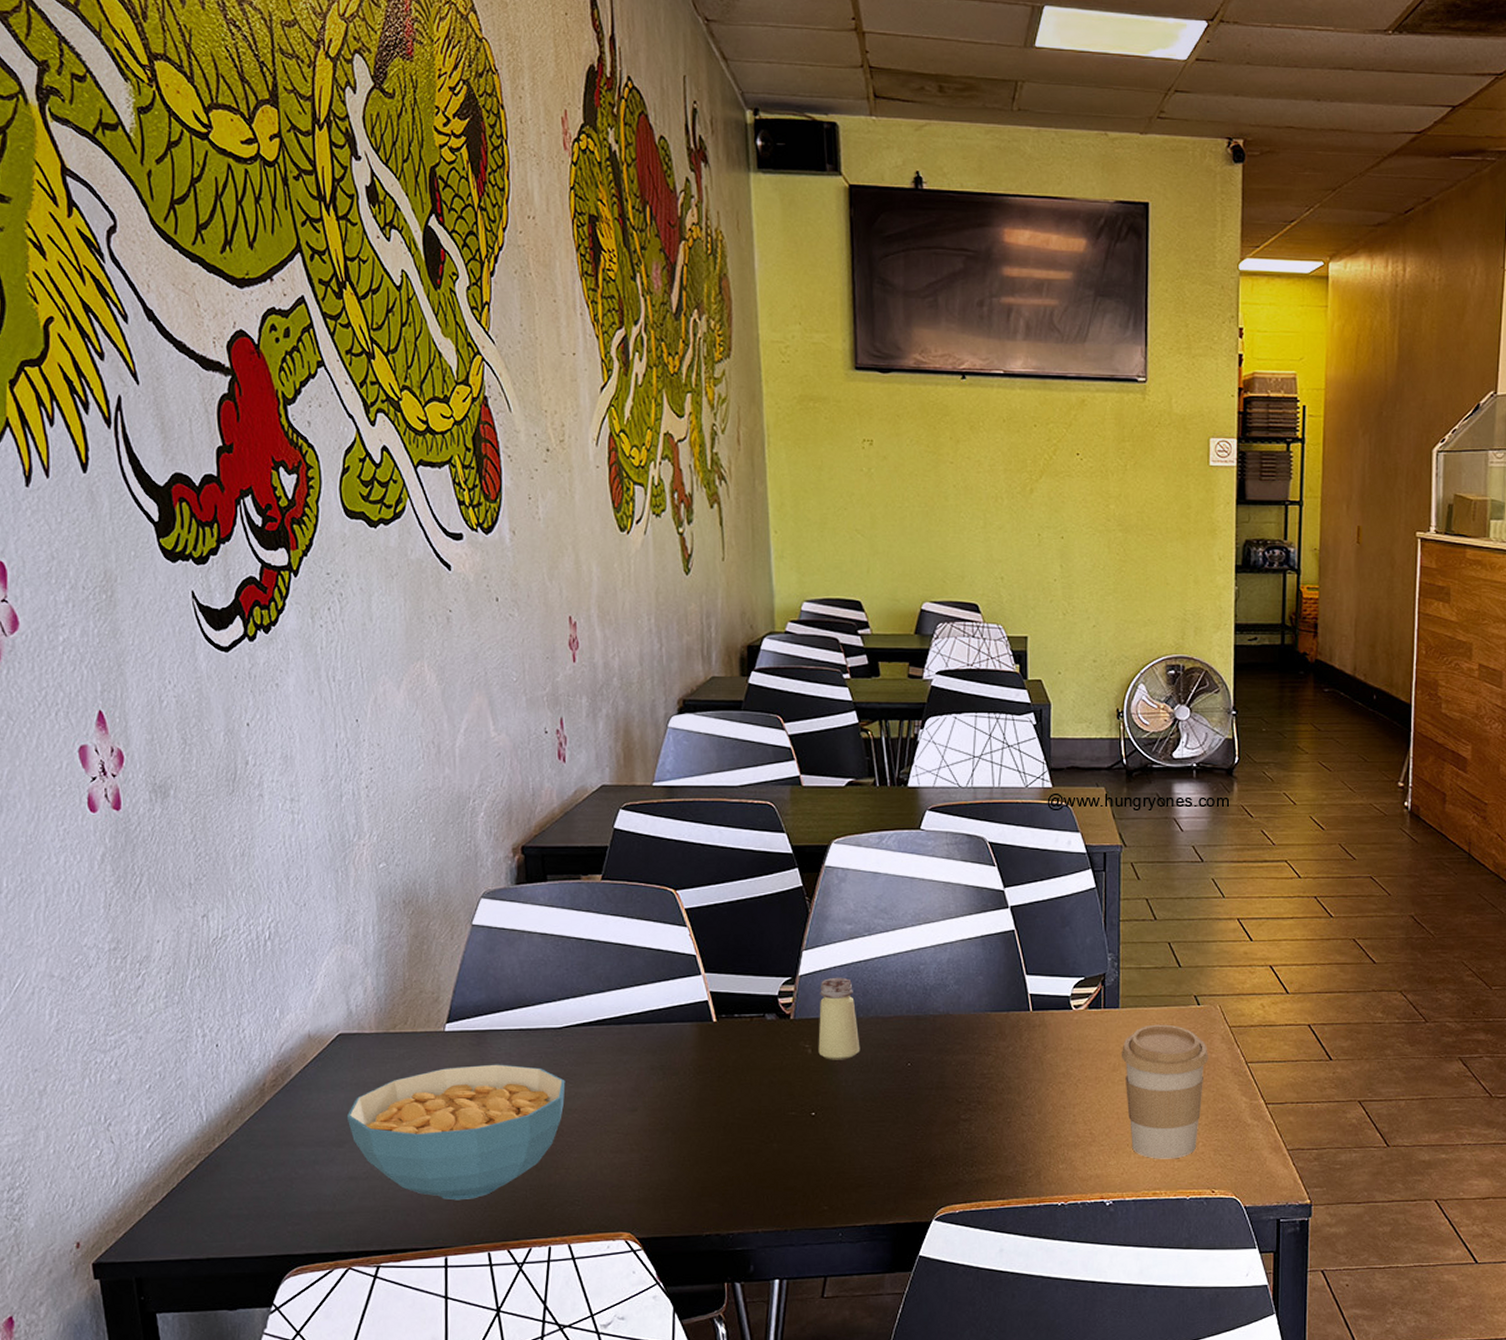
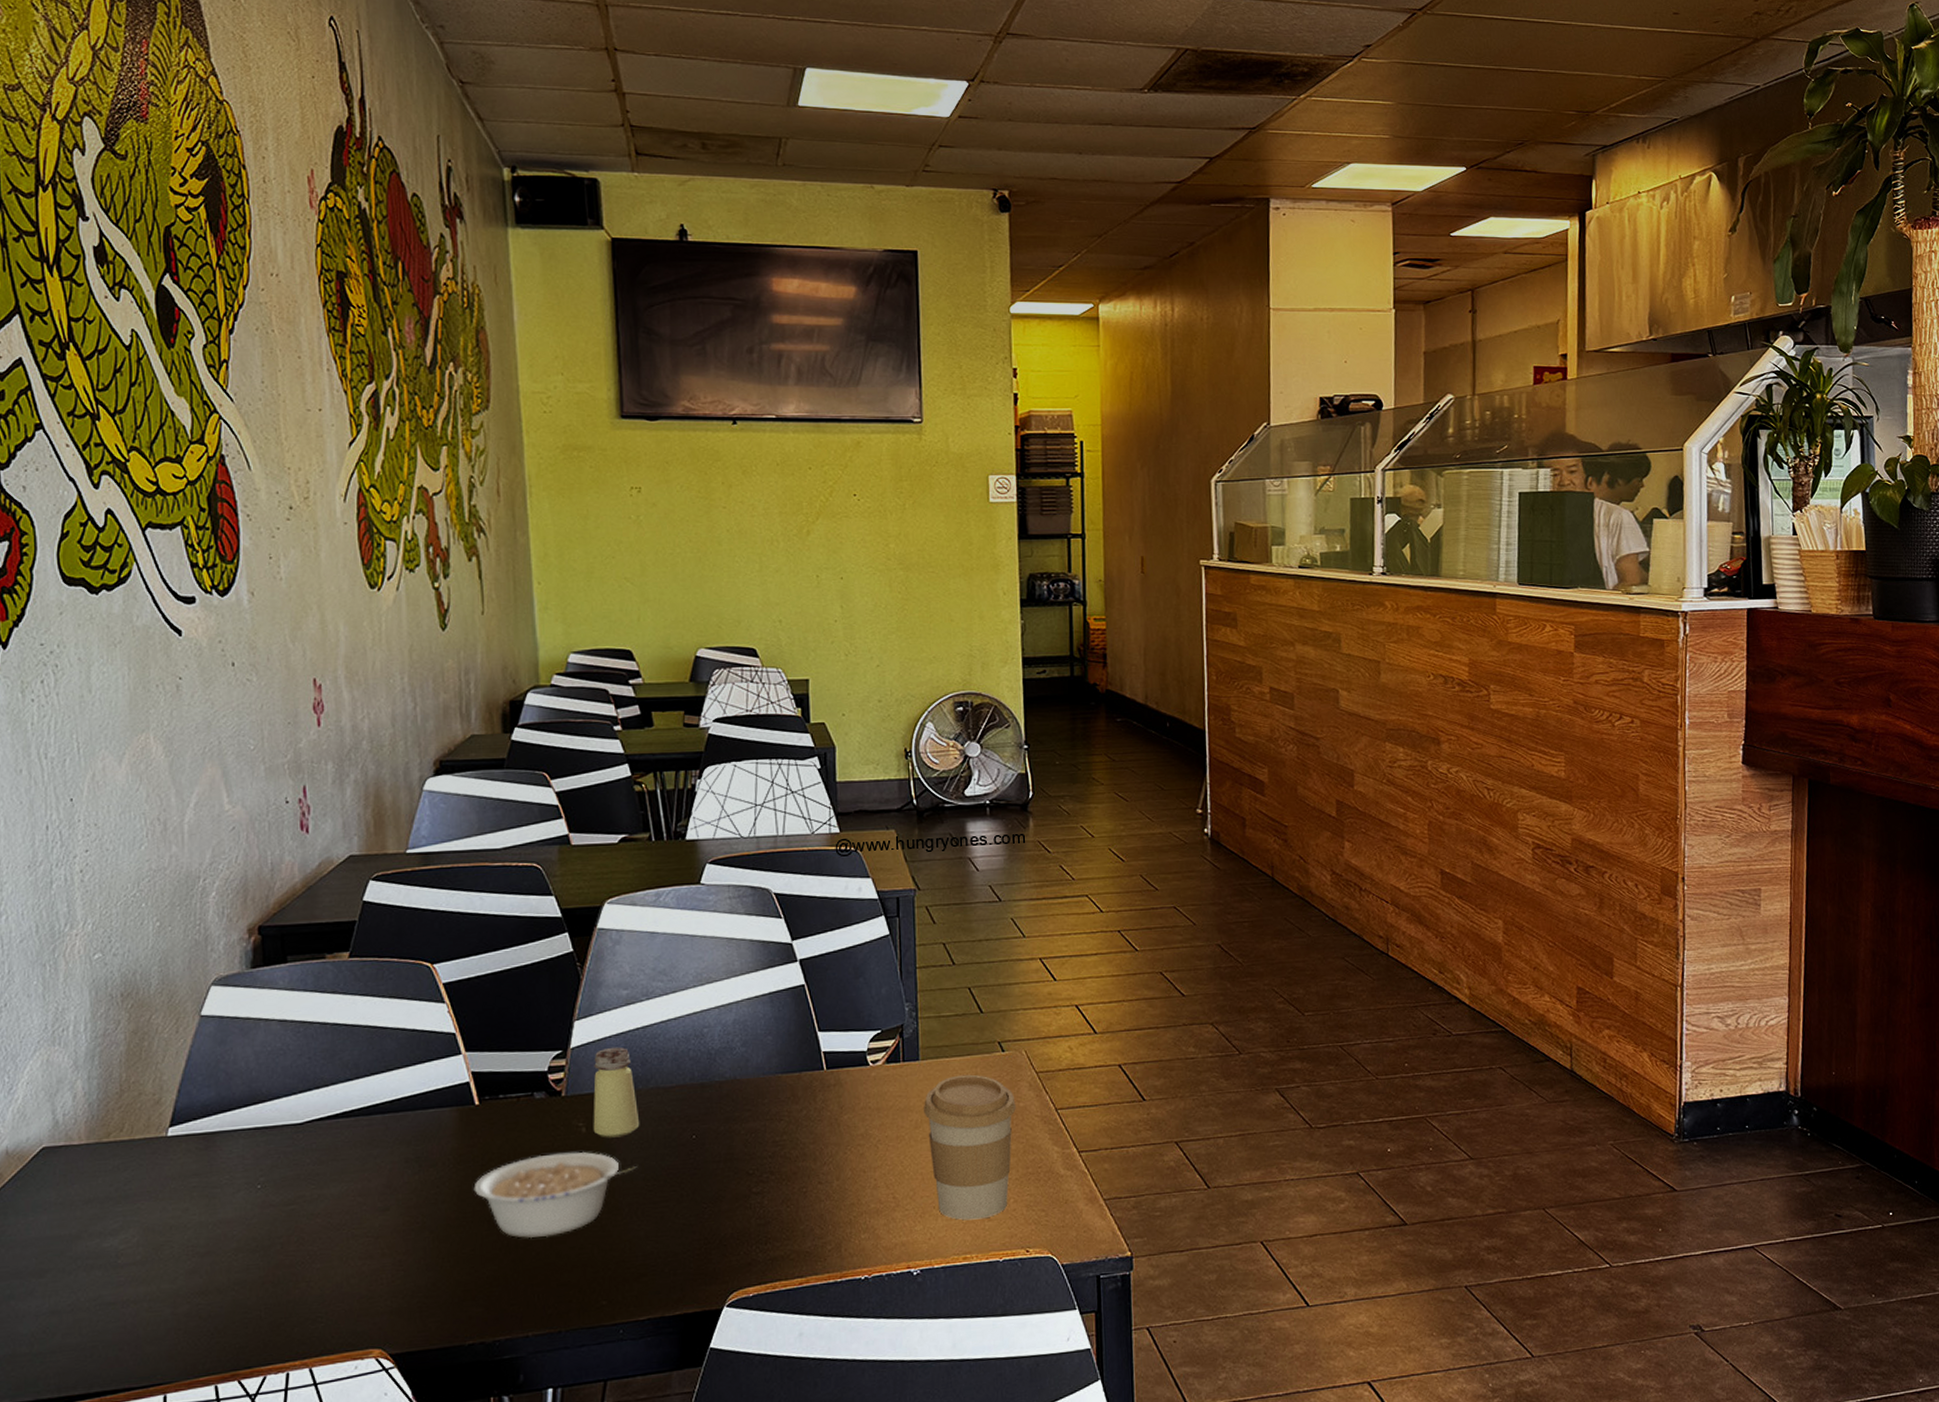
cereal bowl: present [346,1064,566,1201] -> none [49,1168,307,1329]
legume: none [711,1070,857,1146] -> present [473,1151,637,1239]

